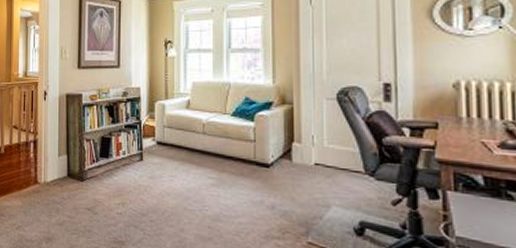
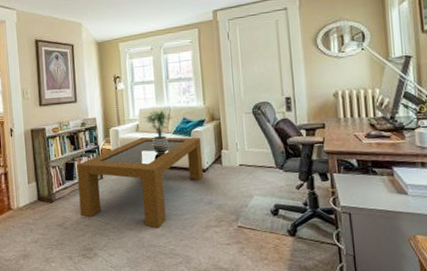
coffee table: none [114,116,267,230] -> present [77,137,204,229]
potted plant: none [197,85,232,139] -> present [144,110,173,154]

